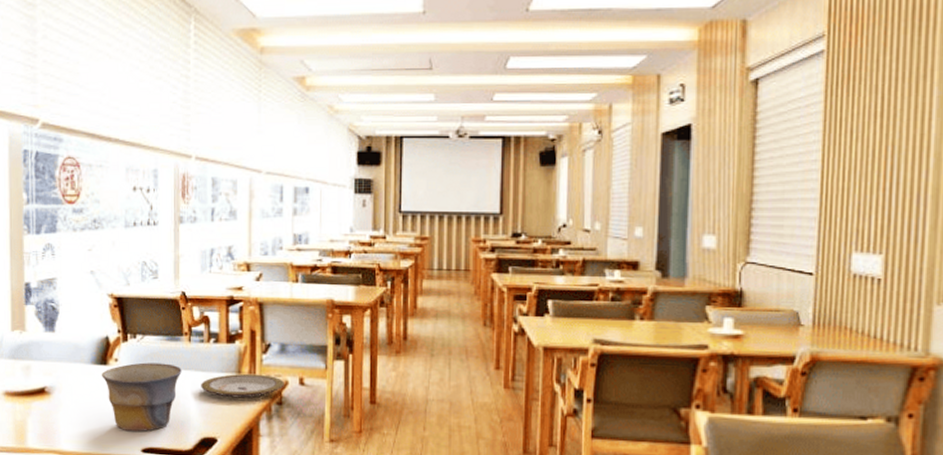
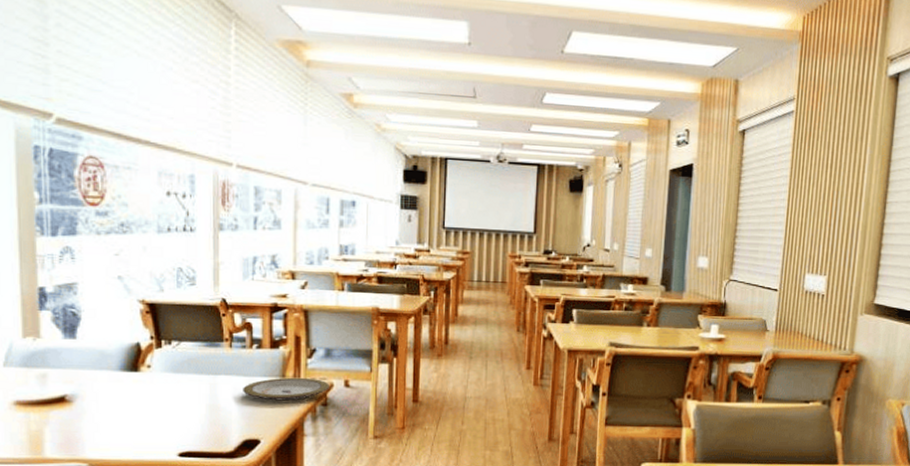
bowl: present [102,362,182,432] -> none [132,368,222,437]

